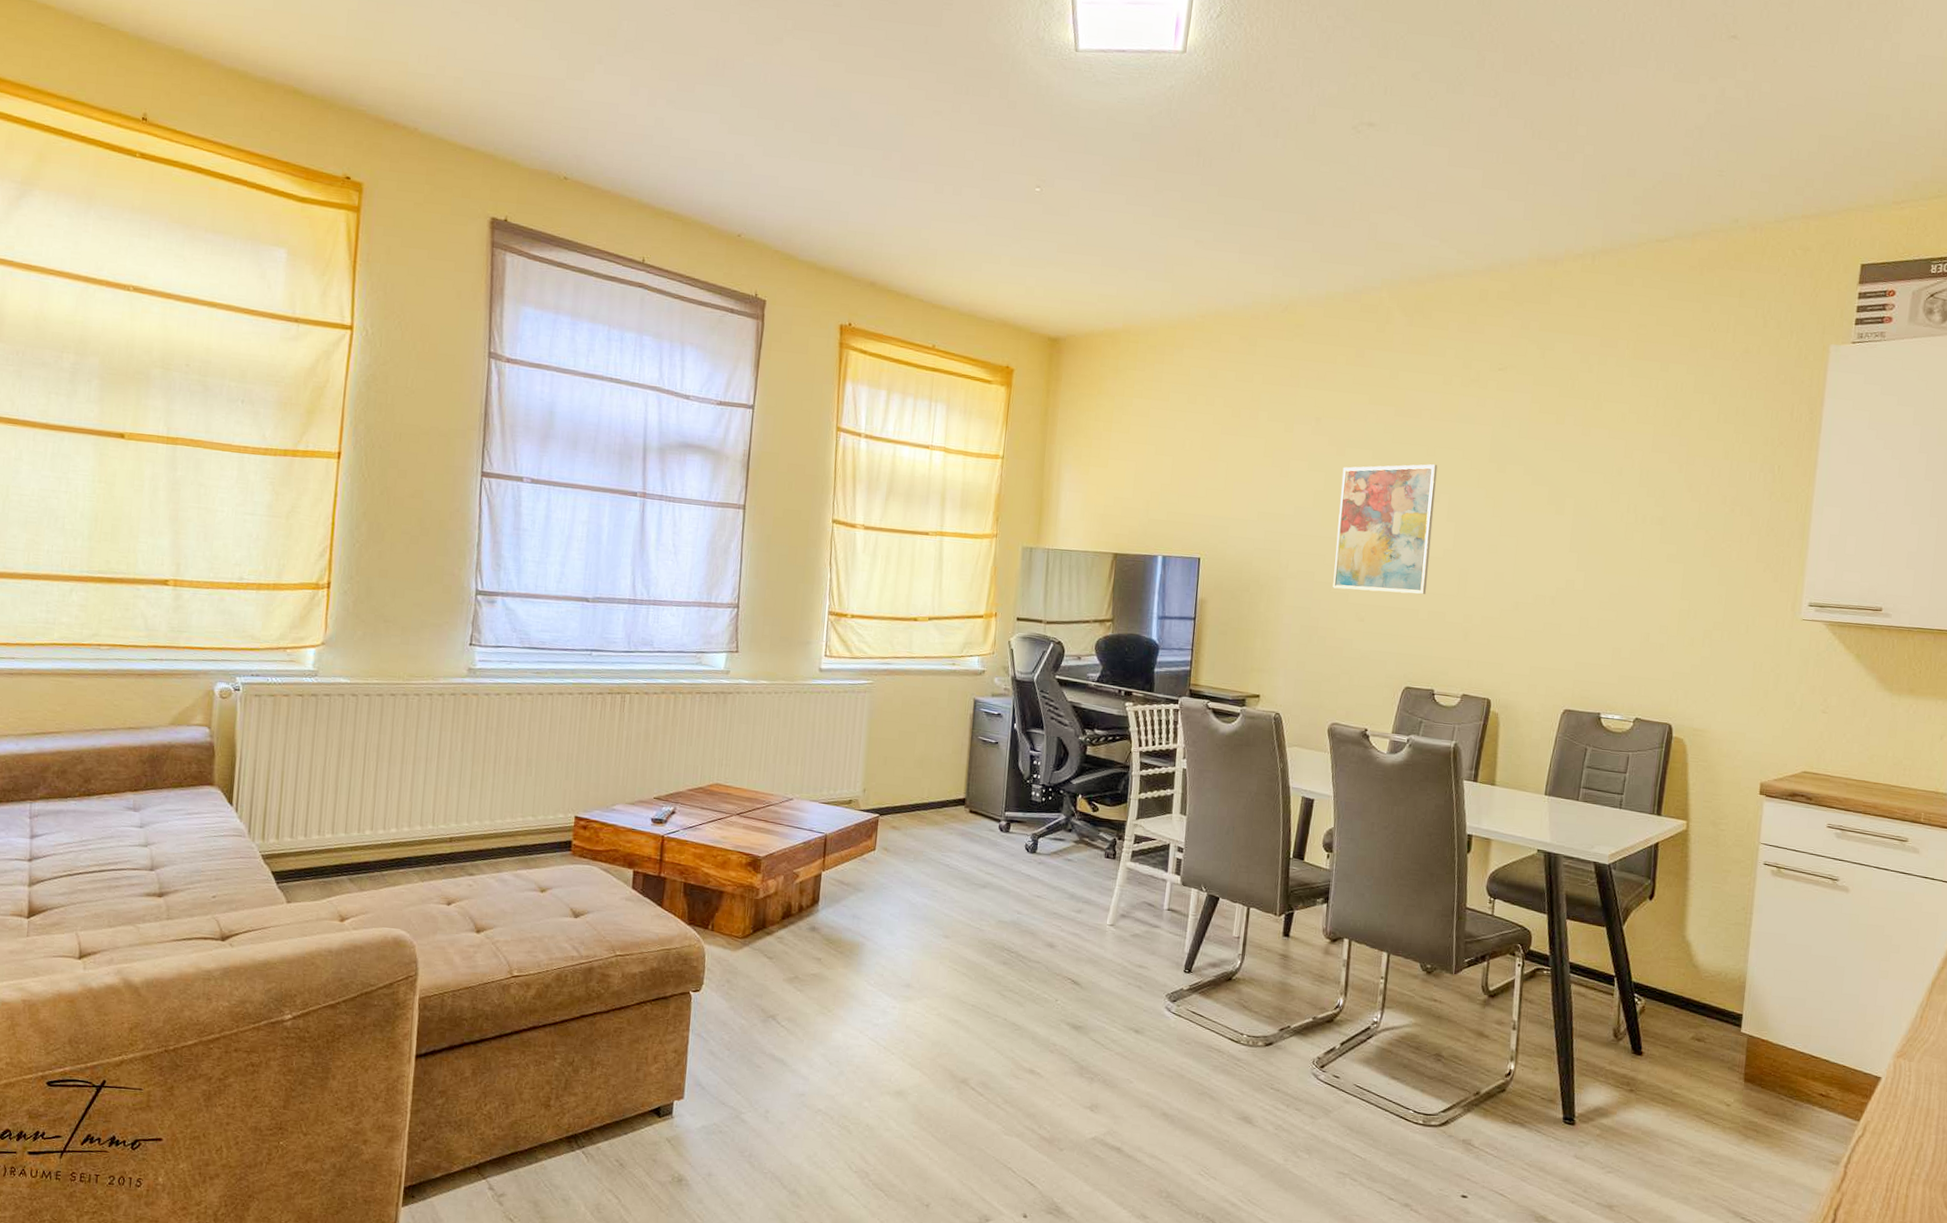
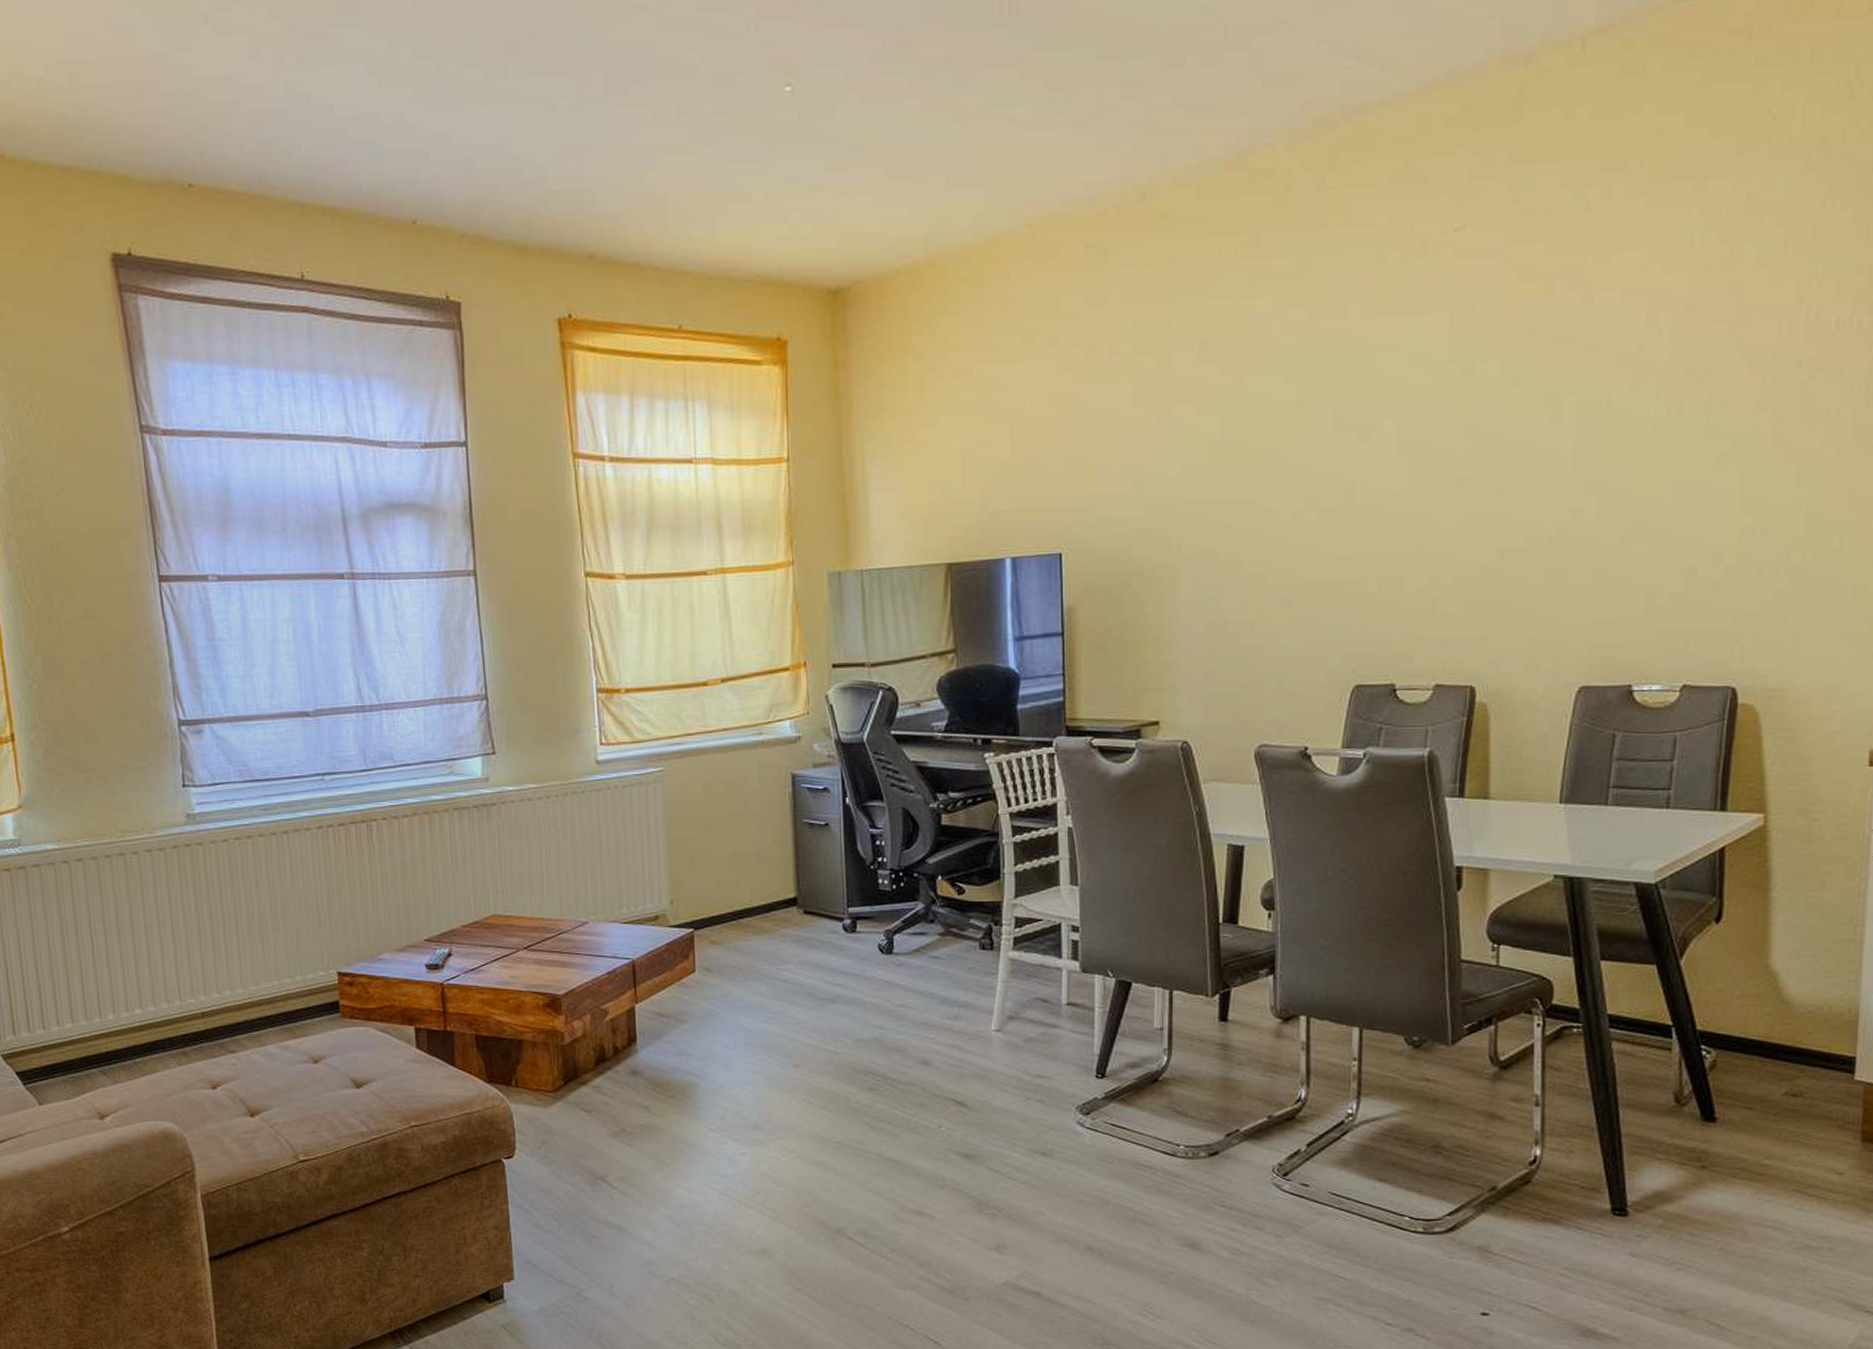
wall art: present [1332,464,1438,595] -> none [1243,379,1376,568]

